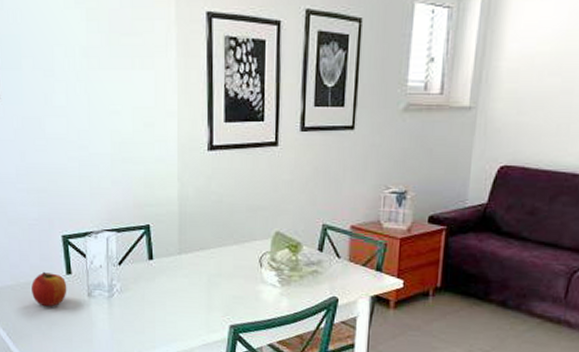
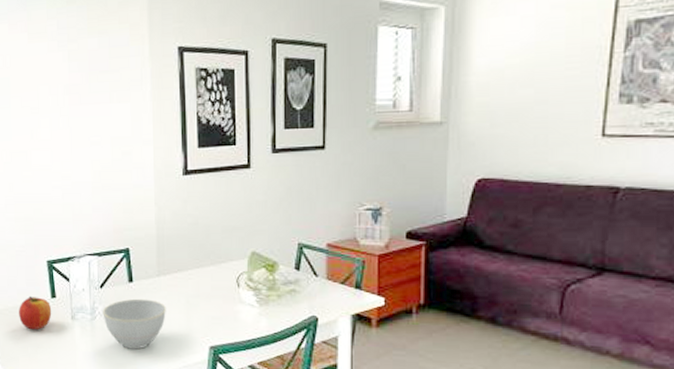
bowl: none [121,276,187,328] -> present [102,298,166,350]

